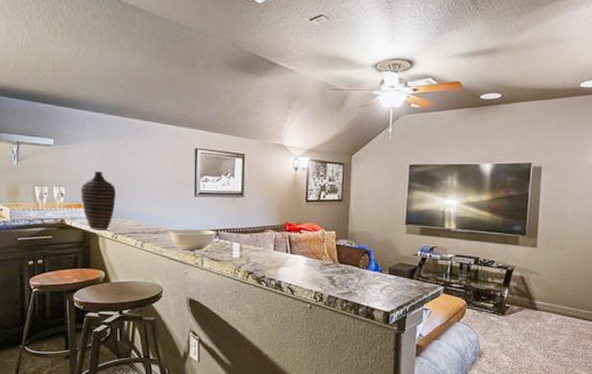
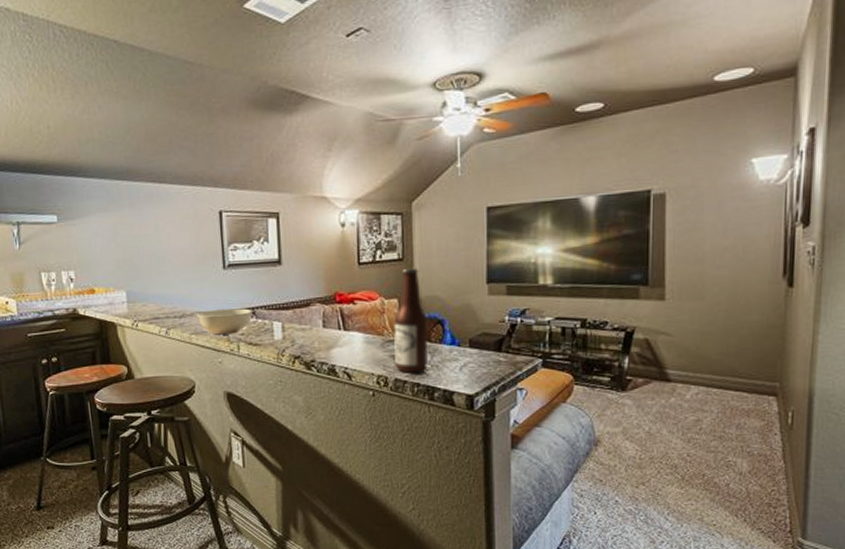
decorative vase: present [80,171,117,230] -> none [91,249,133,319]
root beer bottle: none [329,207,358,292] -> present [393,267,429,373]

